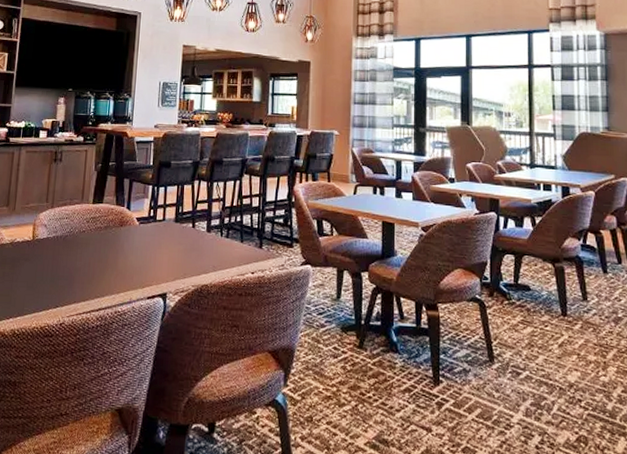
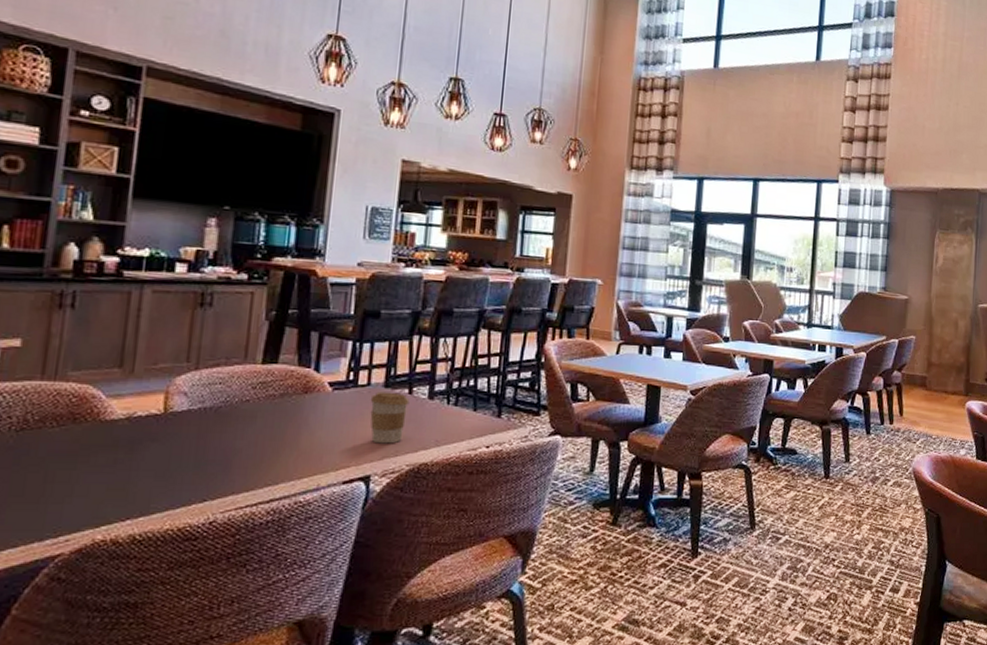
coffee cup: none [165,225,193,268] -> present [370,391,410,444]

